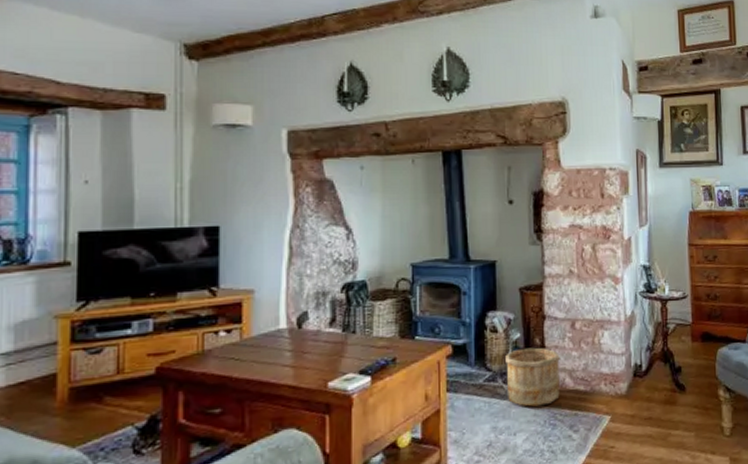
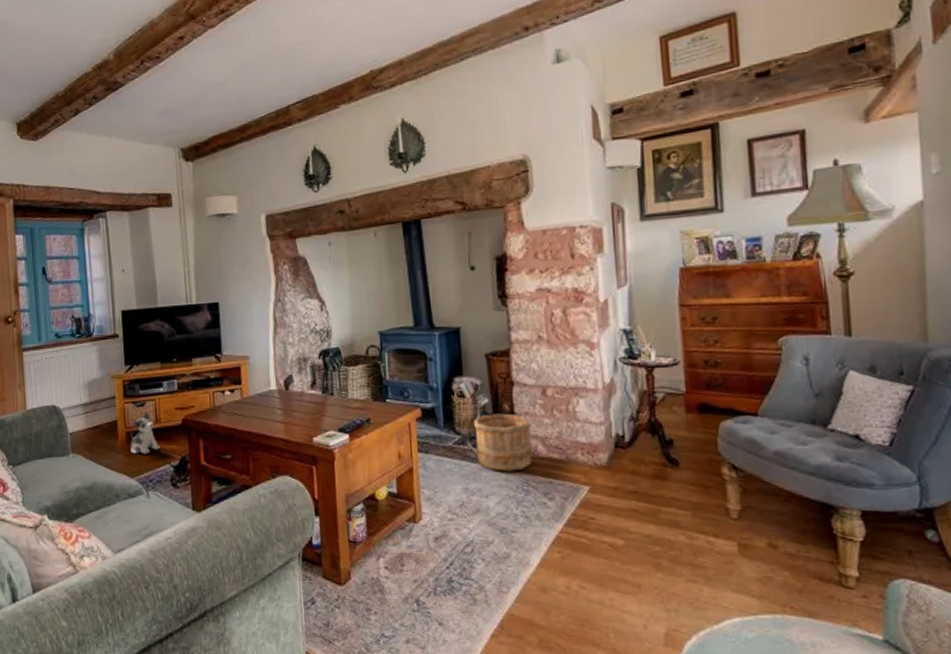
plush toy: none [74,360,121,416] -> present [130,412,160,454]

